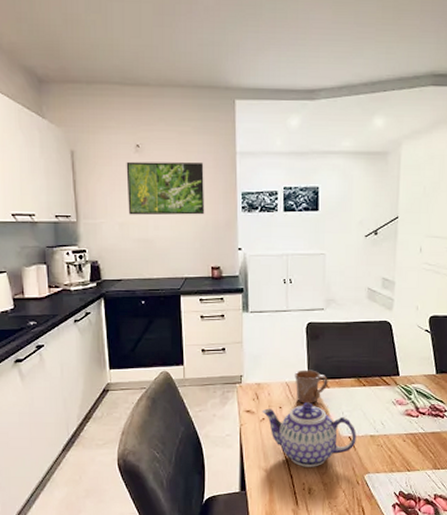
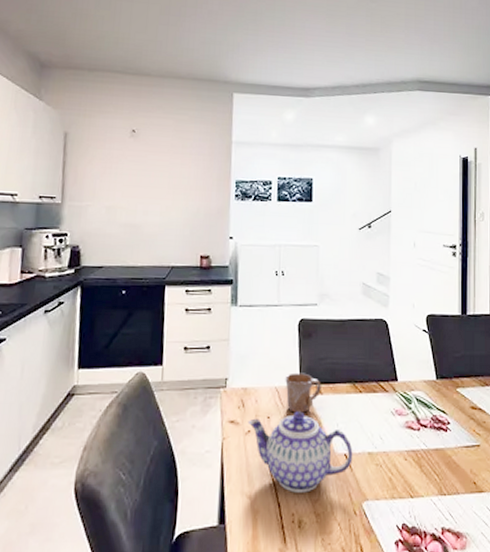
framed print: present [126,161,205,215] -> none [117,145,199,202]

